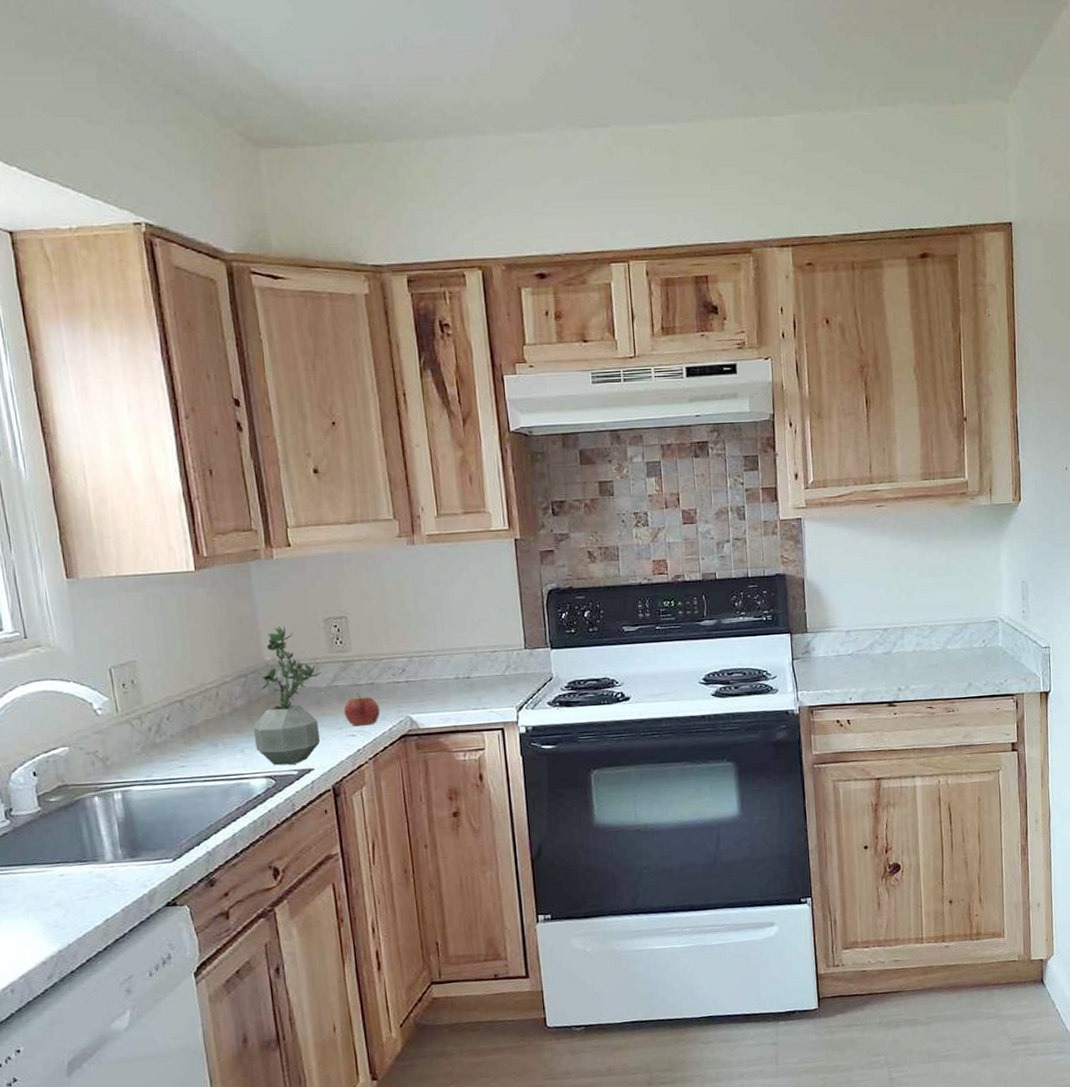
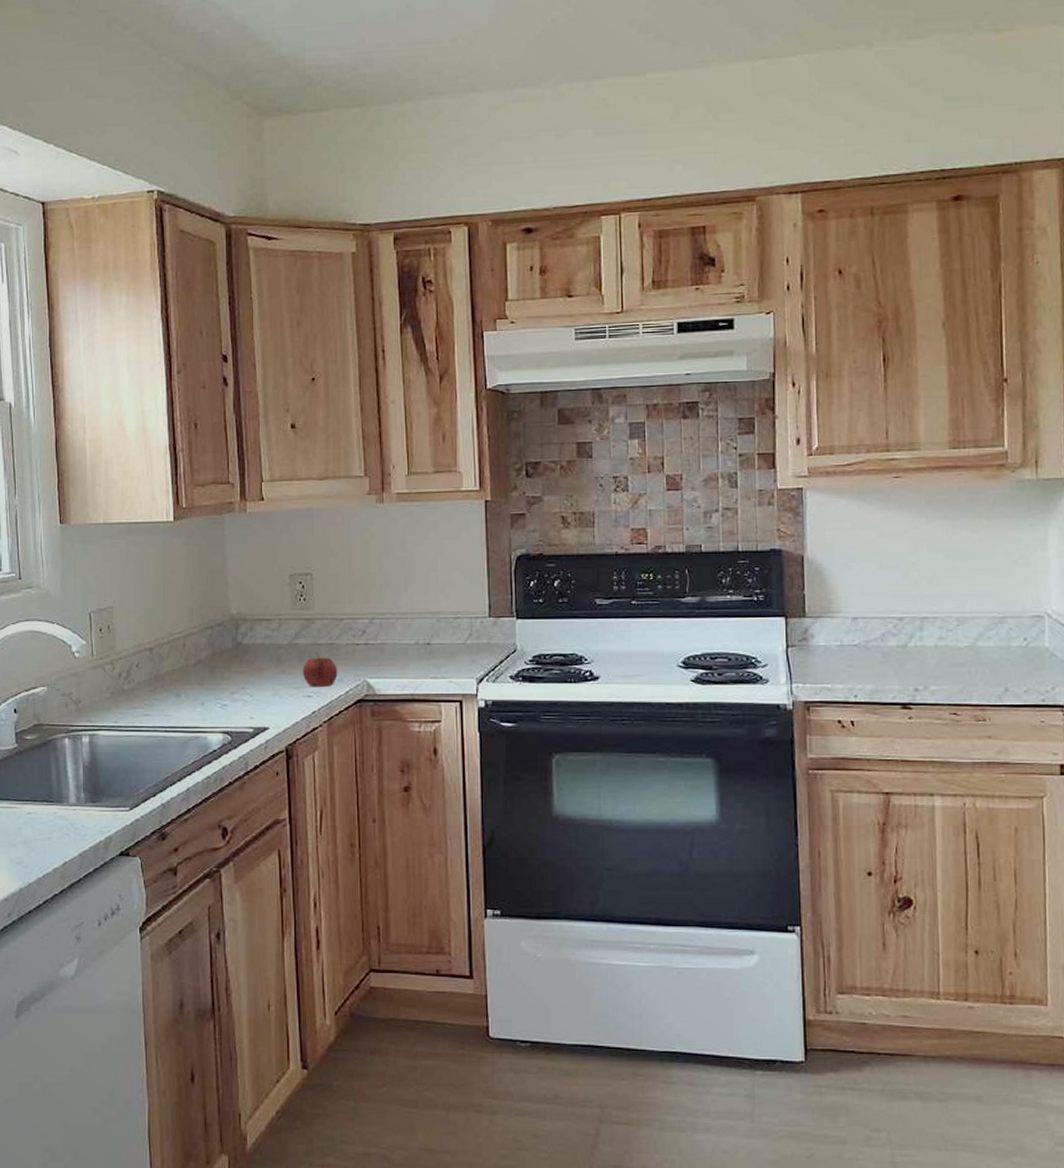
potted plant: present [253,626,321,766] -> none [214,580,283,722]

